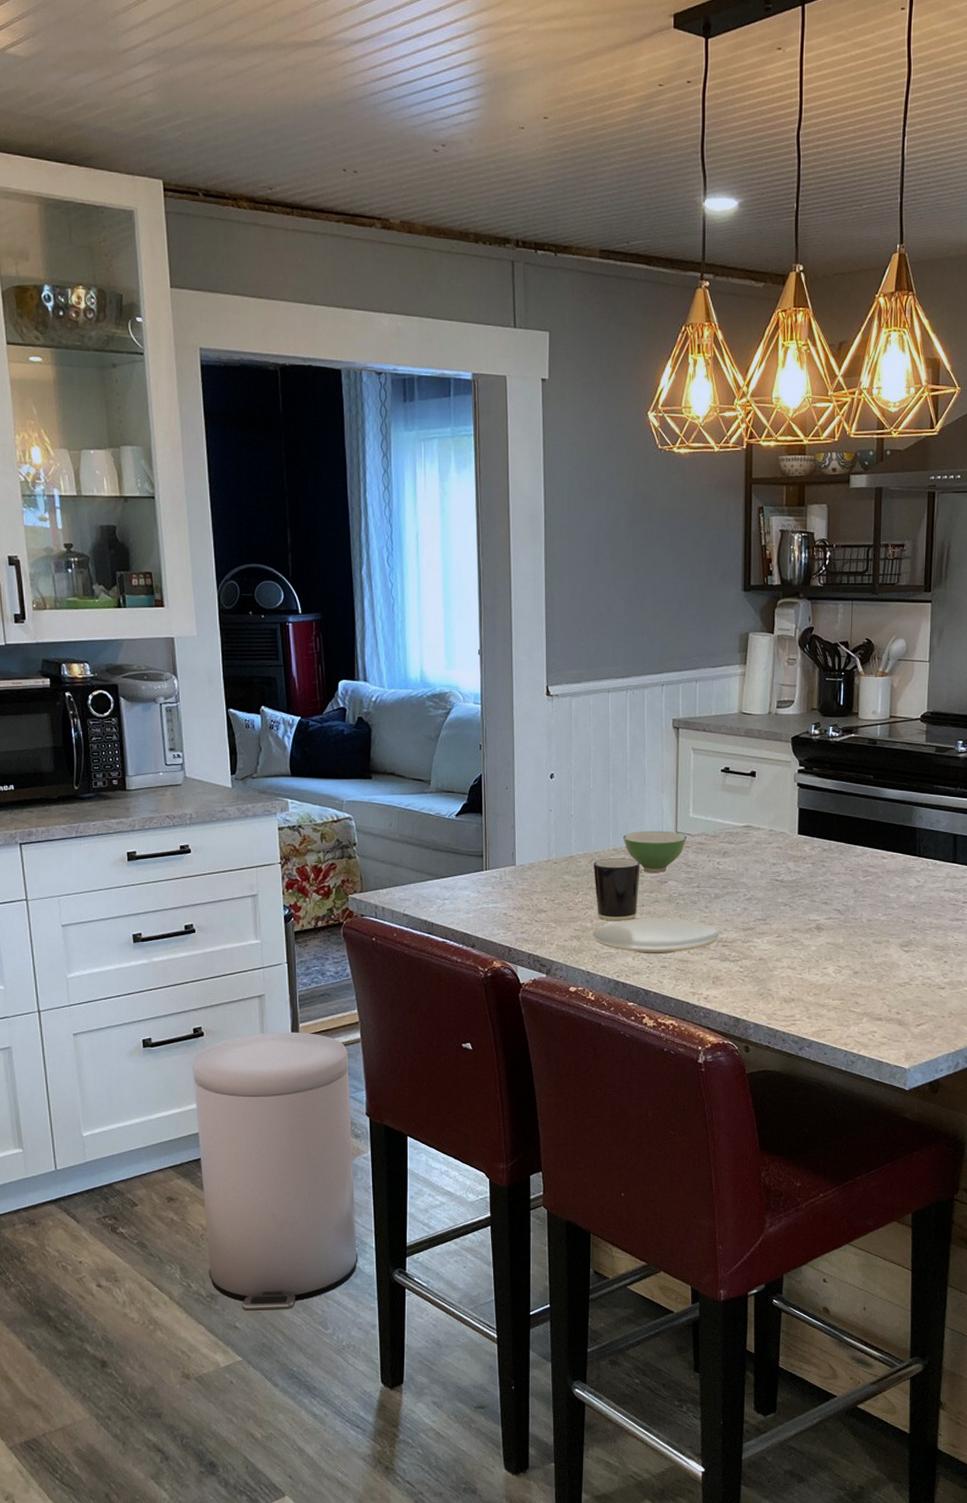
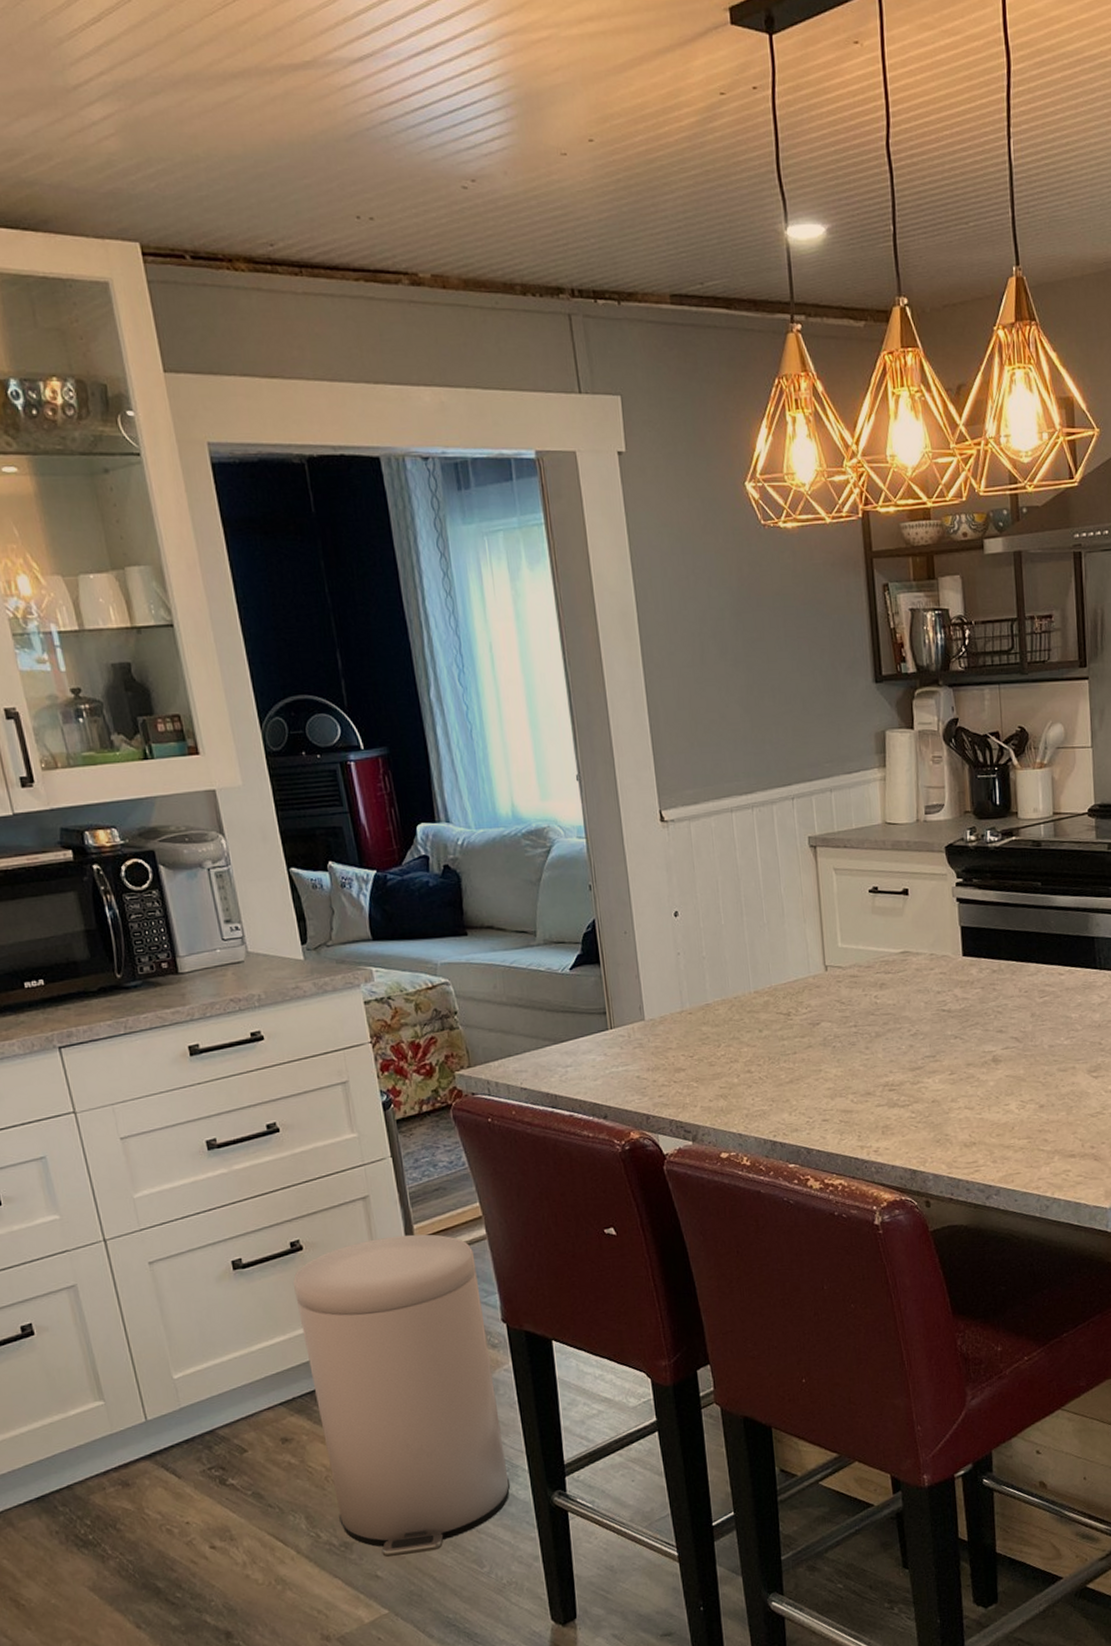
plate: present [592,918,720,954] -> none [740,1064,885,1108]
mug: present [594,858,640,921] -> none [734,1001,789,1074]
bowl: present [622,830,687,873] -> none [764,965,838,1015]

